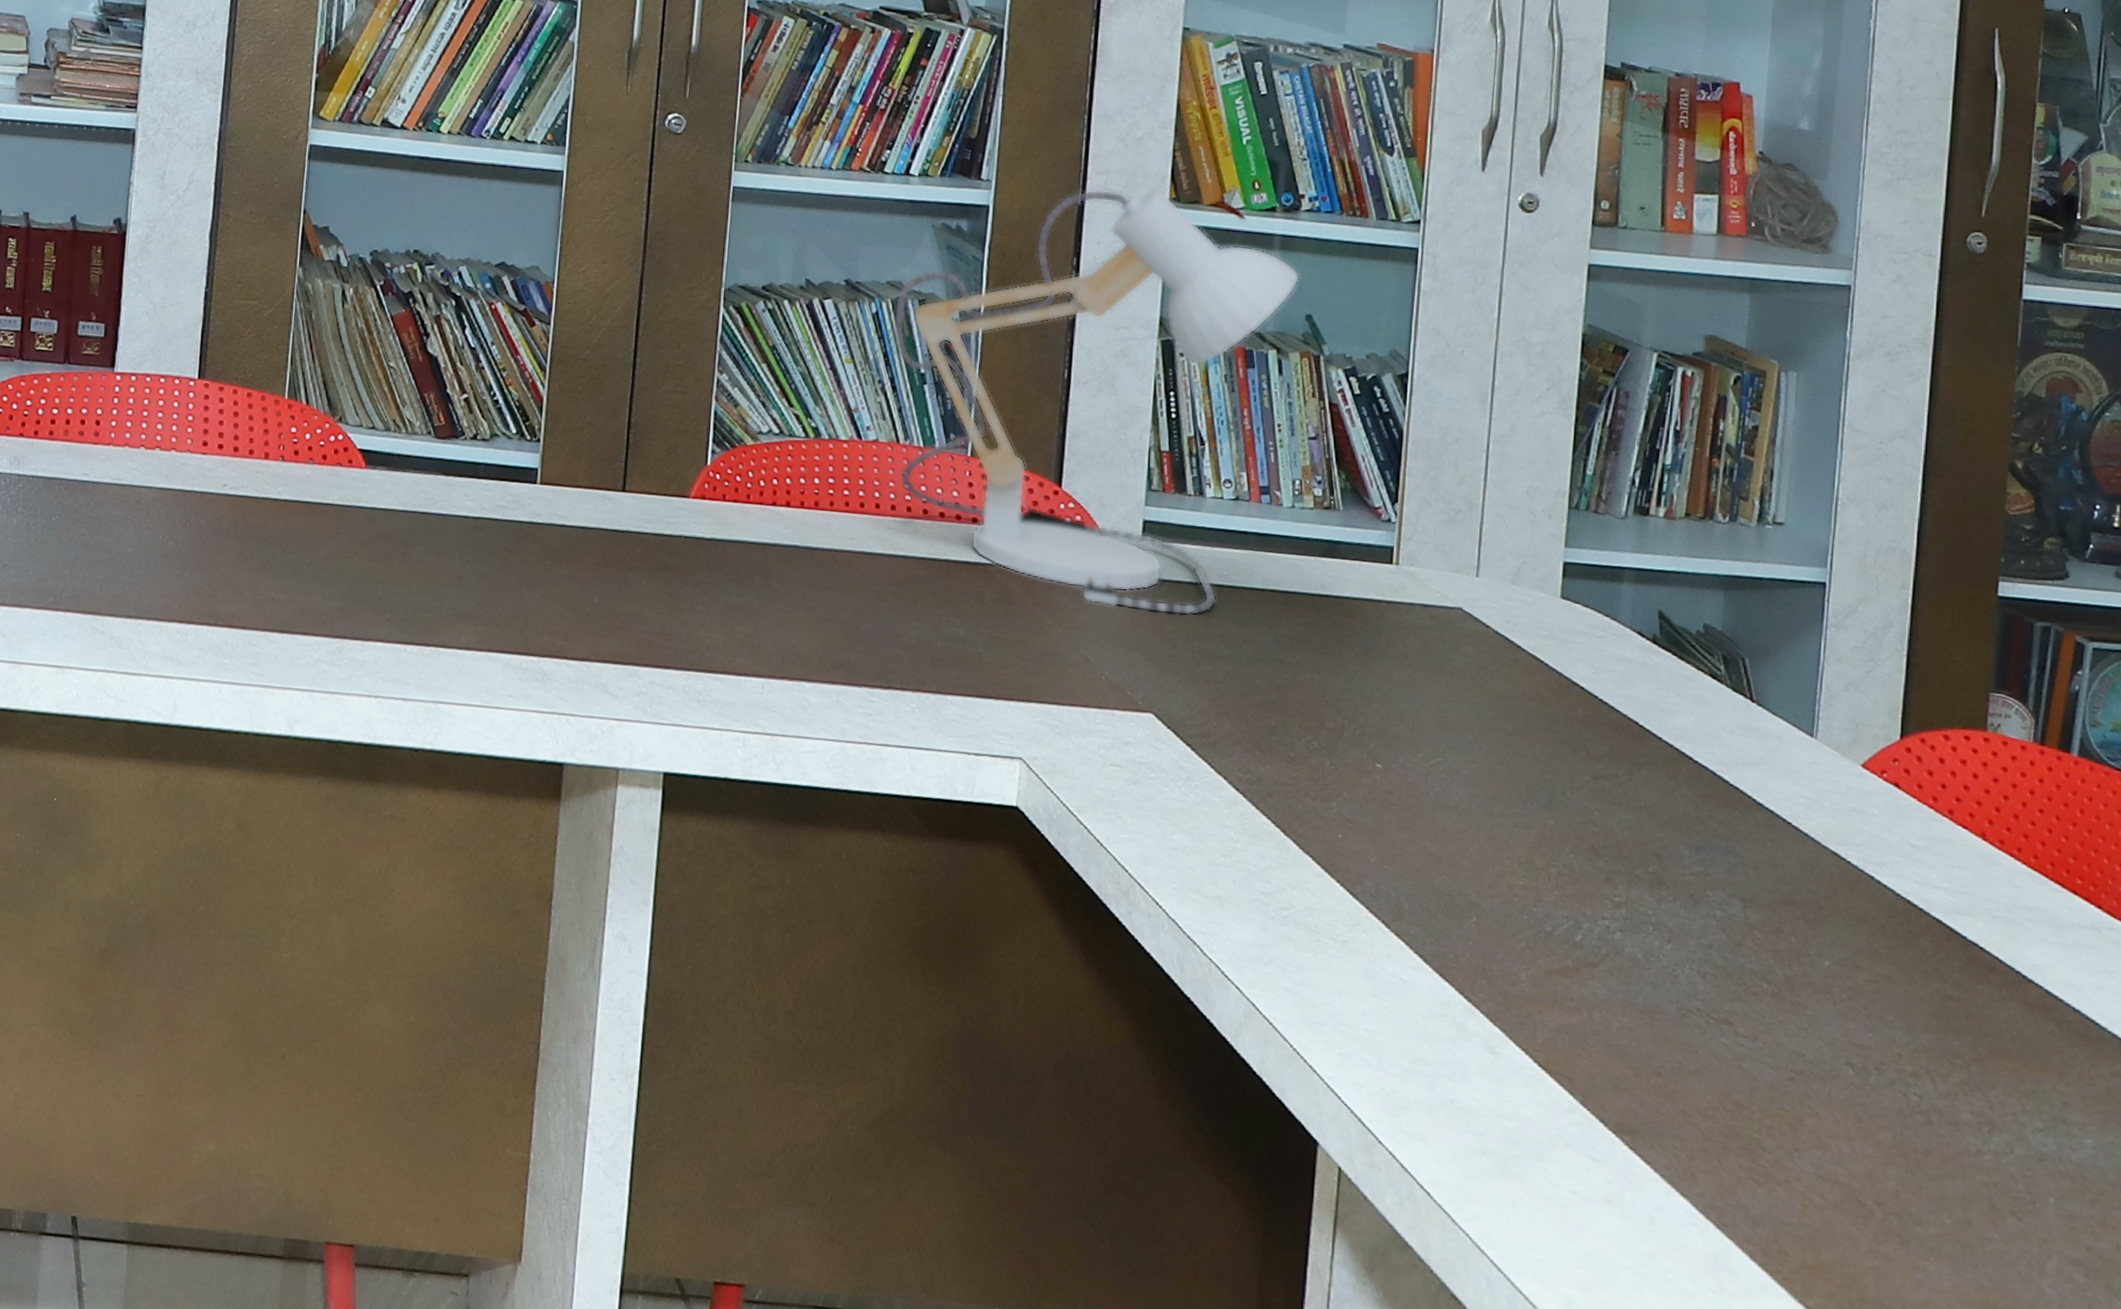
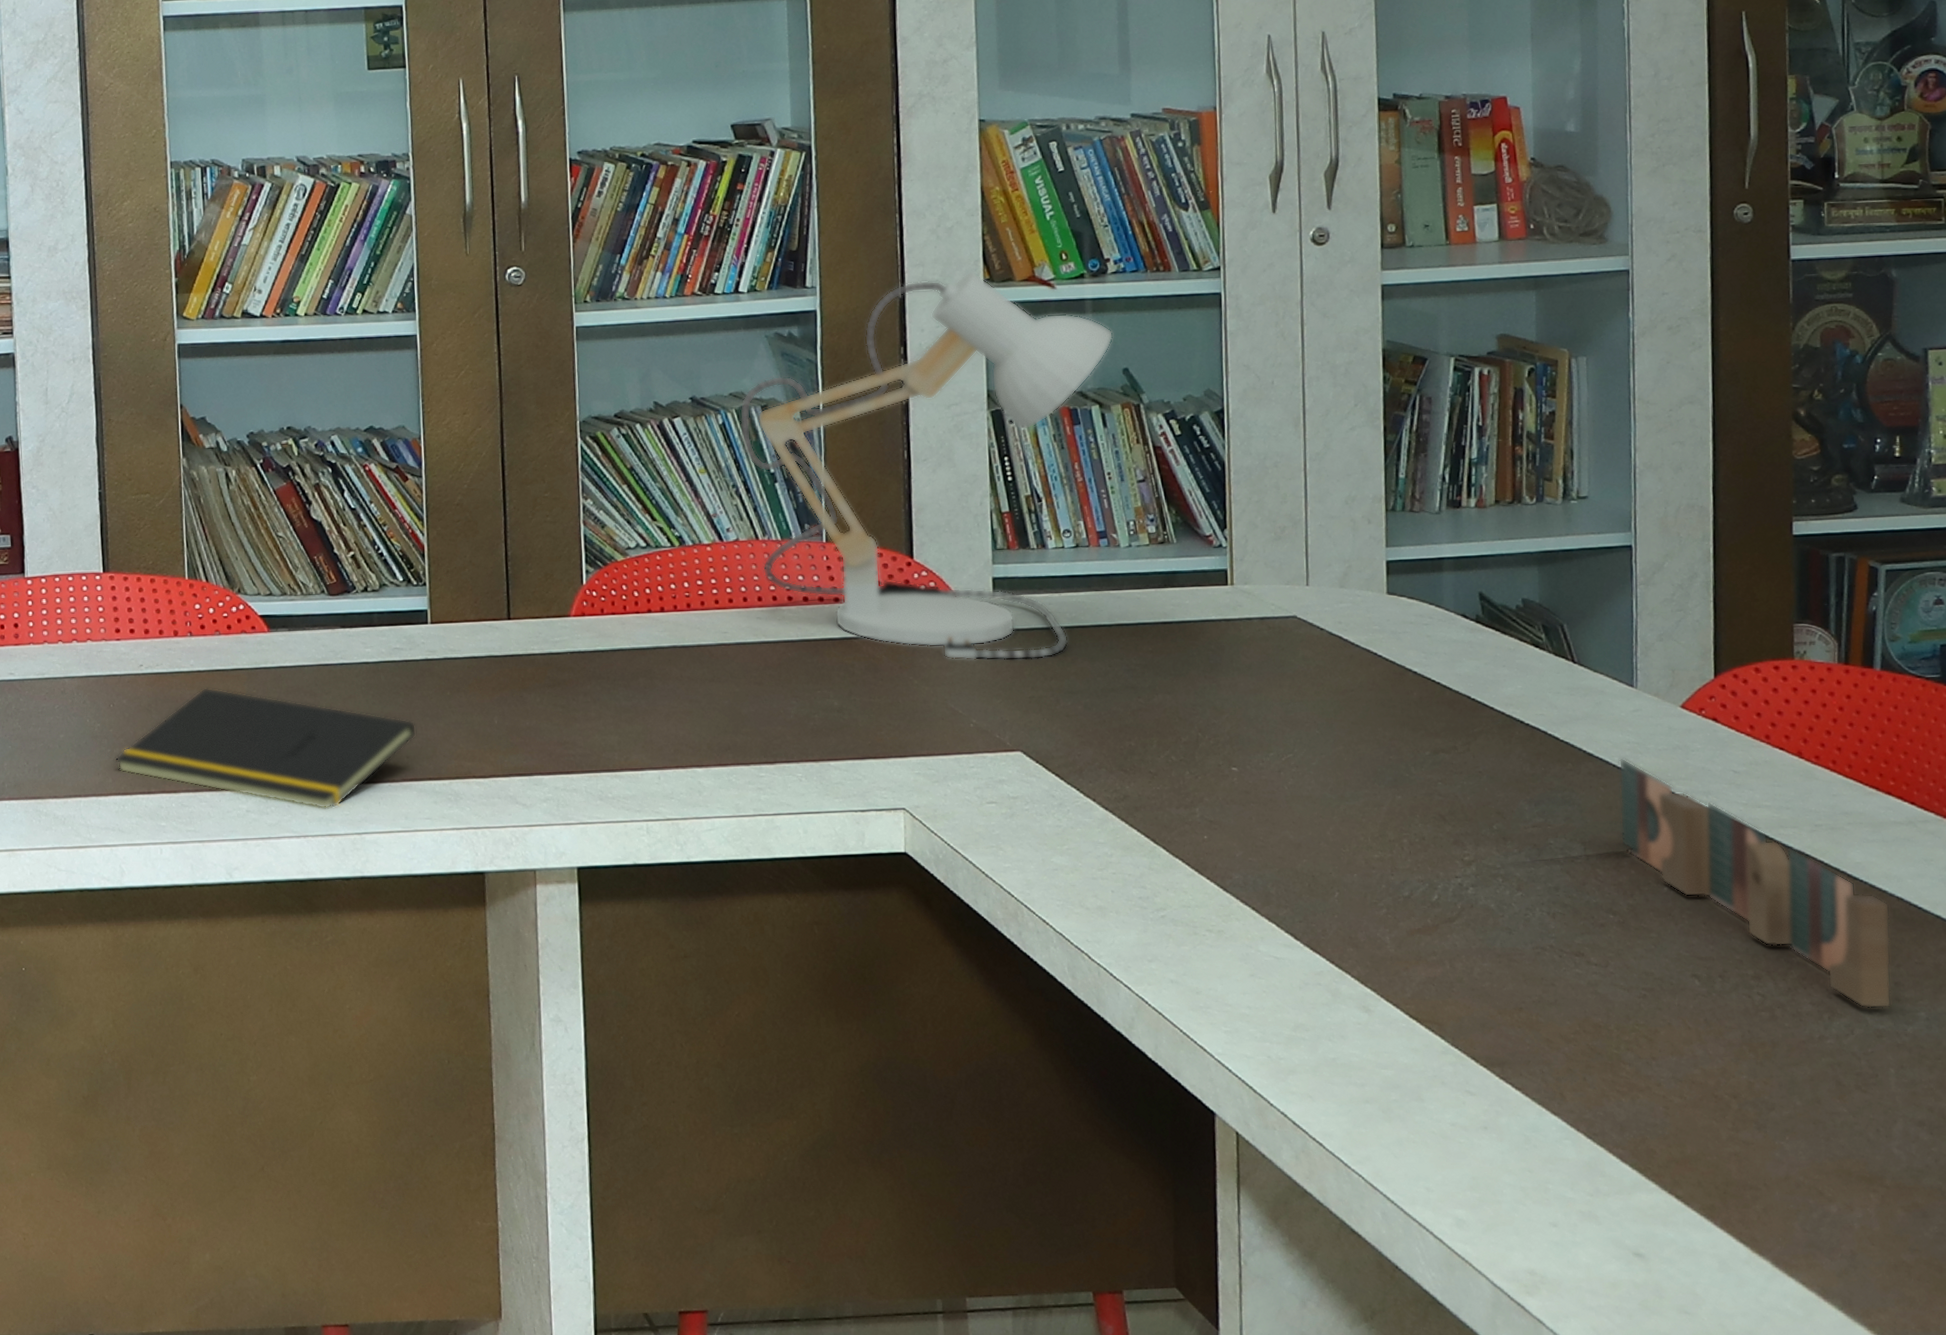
notepad: none [184,518,511,671] -> present [115,687,417,809]
book stand: none [1783,813,2065,1130] -> present [1618,758,1892,1009]

